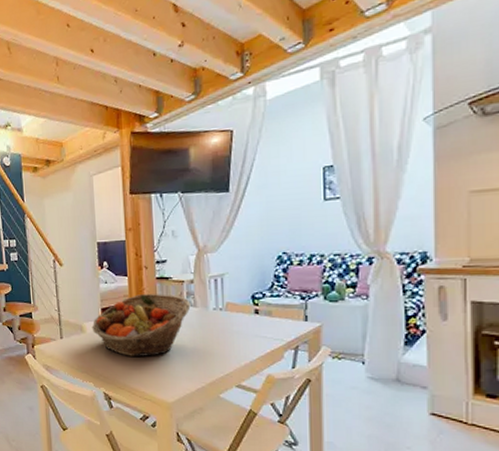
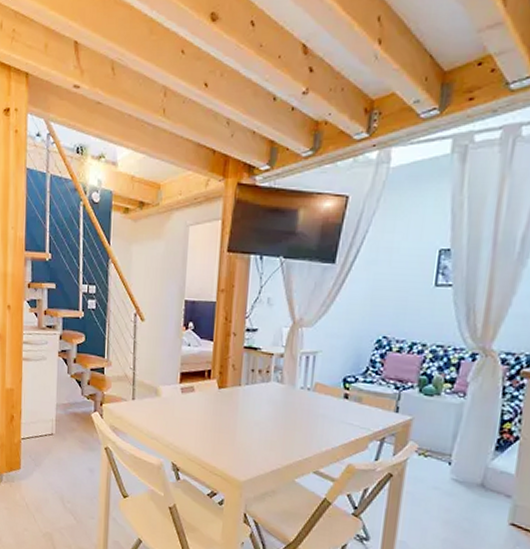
fruit basket: present [92,294,191,356] -> none [167,362,278,431]

